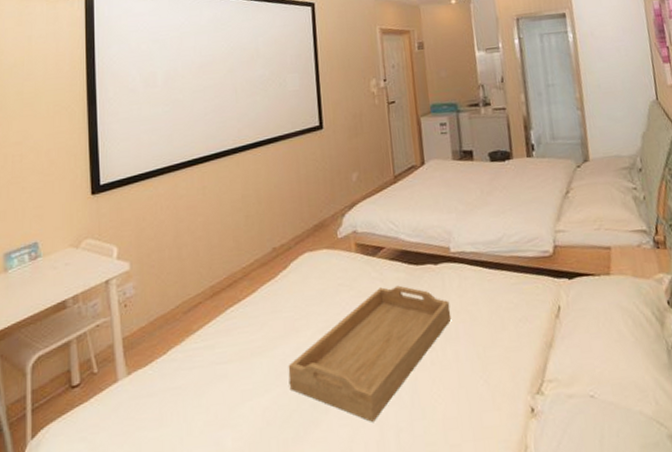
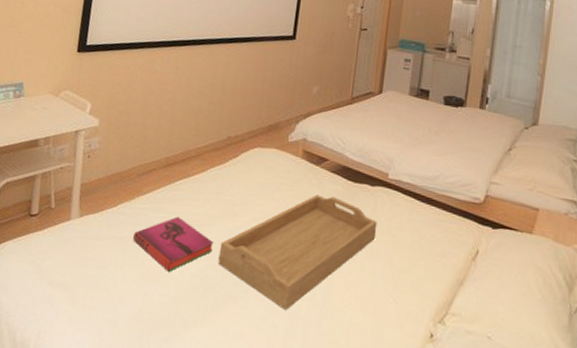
hardback book: none [190,348,281,412] -> present [132,216,214,272]

